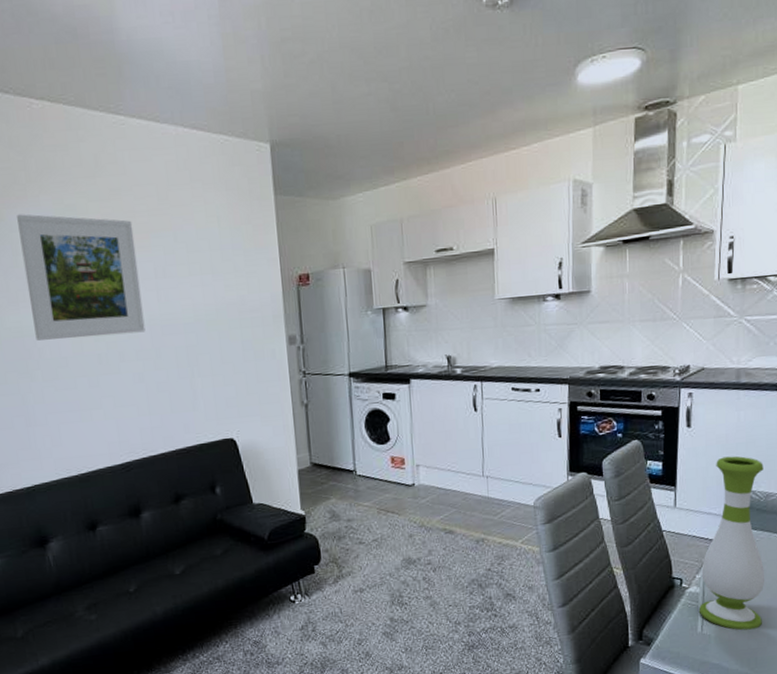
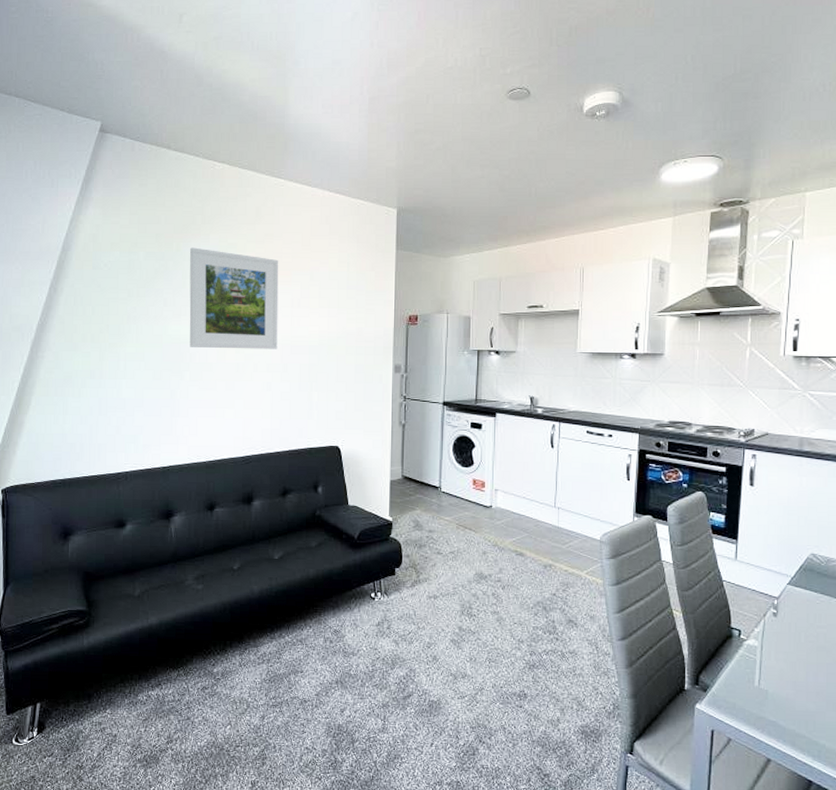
vase: present [698,456,764,631] -> none [756,518,825,692]

